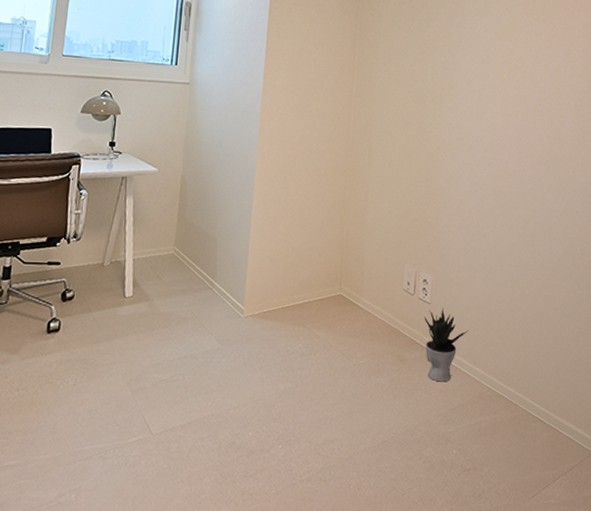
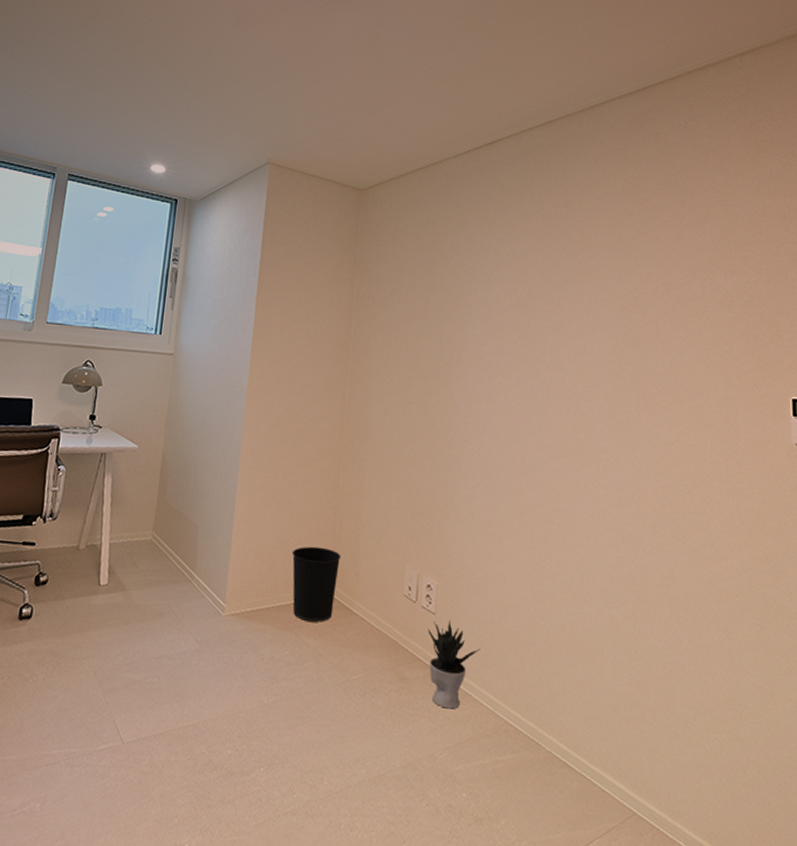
wastebasket: none [304,252,349,317] -> present [291,546,342,622]

